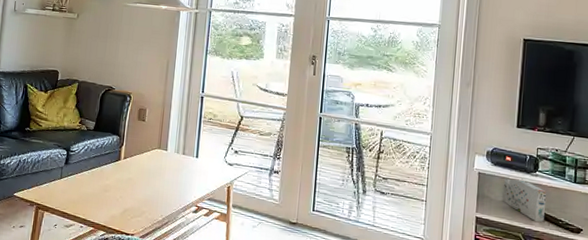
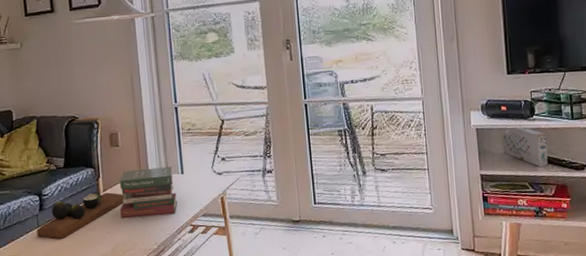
decorative tray: none [58,157,142,194] -> present [37,192,125,239]
books: none [135,145,189,192] -> present [120,166,178,218]

